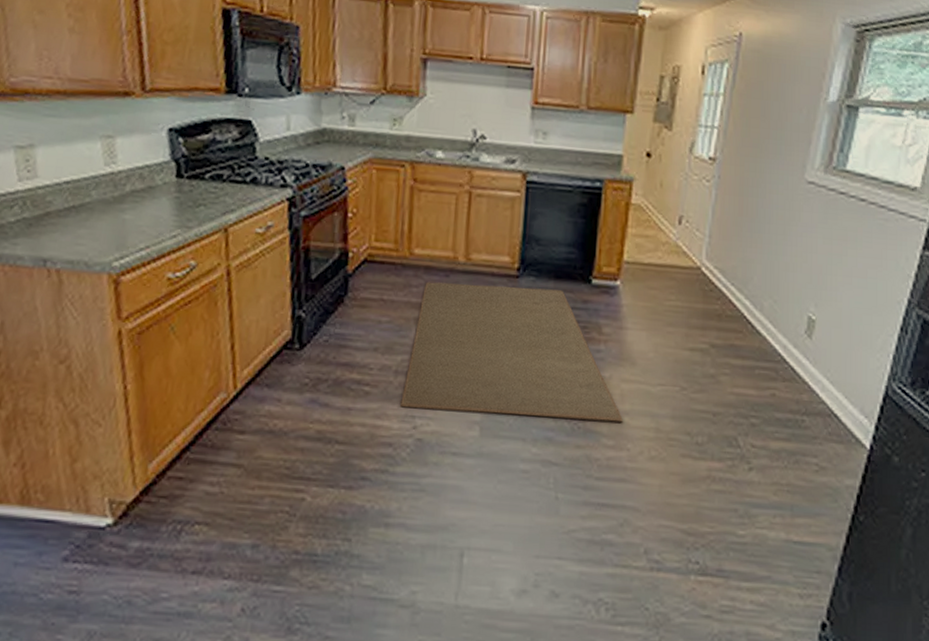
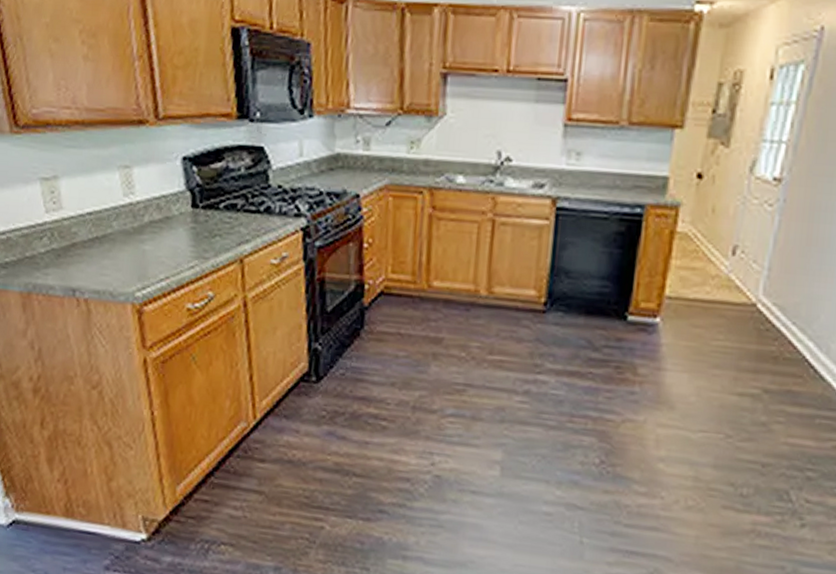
rug: present [400,281,623,423] -> none [418,316,658,469]

